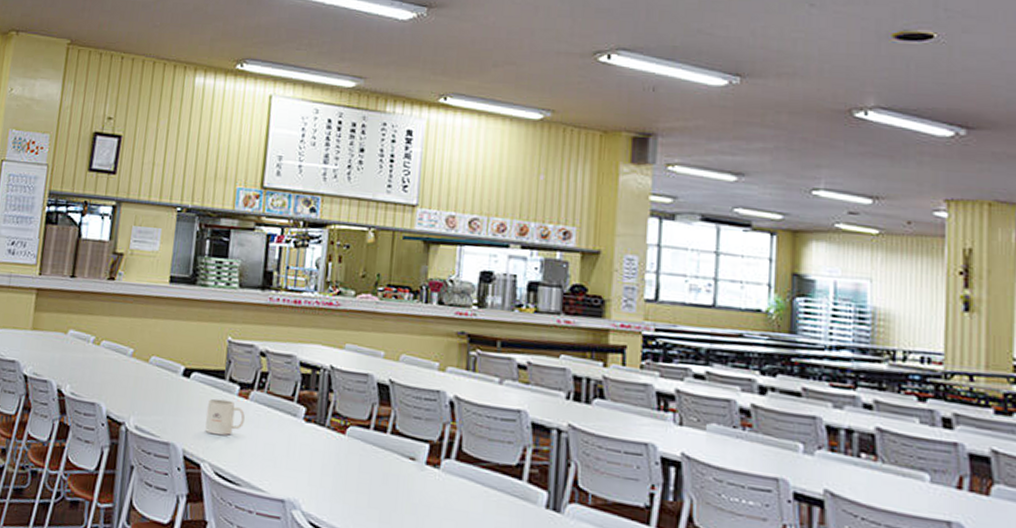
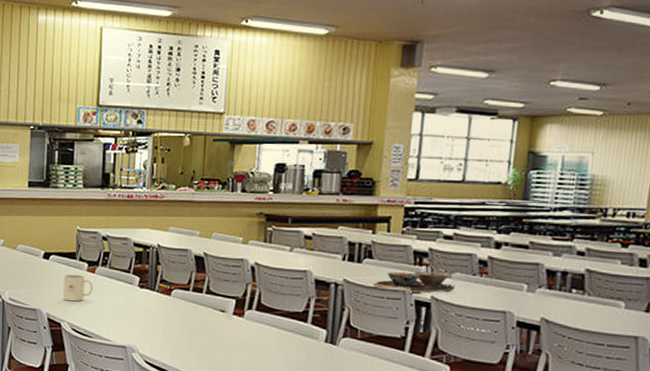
food tray: none [607,402,711,450] -> present [373,258,455,293]

